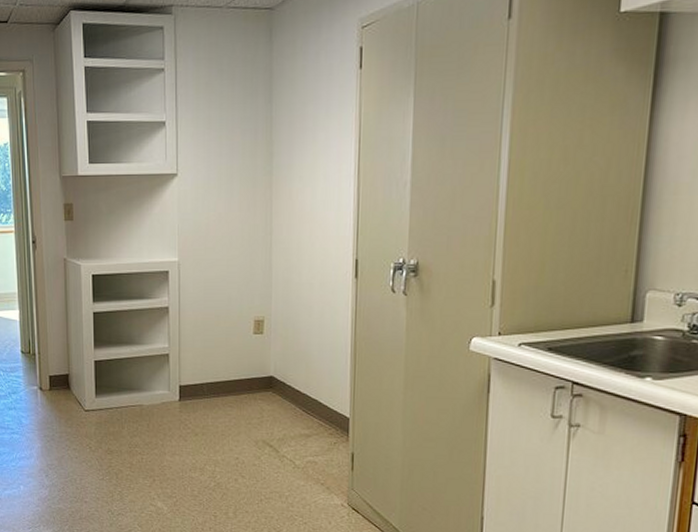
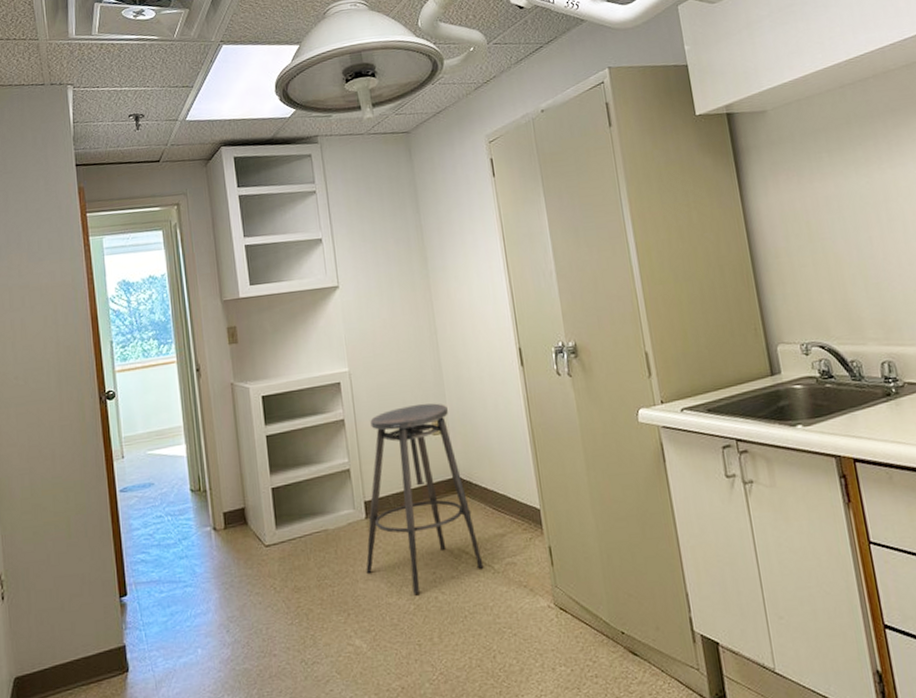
stool: none [174,302,285,474] -> present [366,403,484,594]

